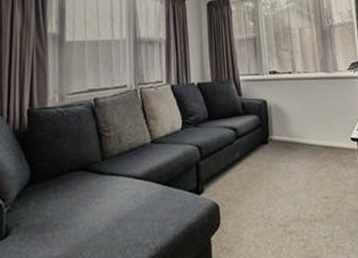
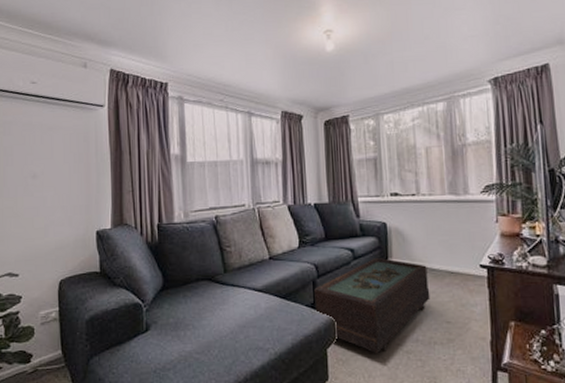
coffee table: none [196,135,309,237] -> present [313,257,430,353]

